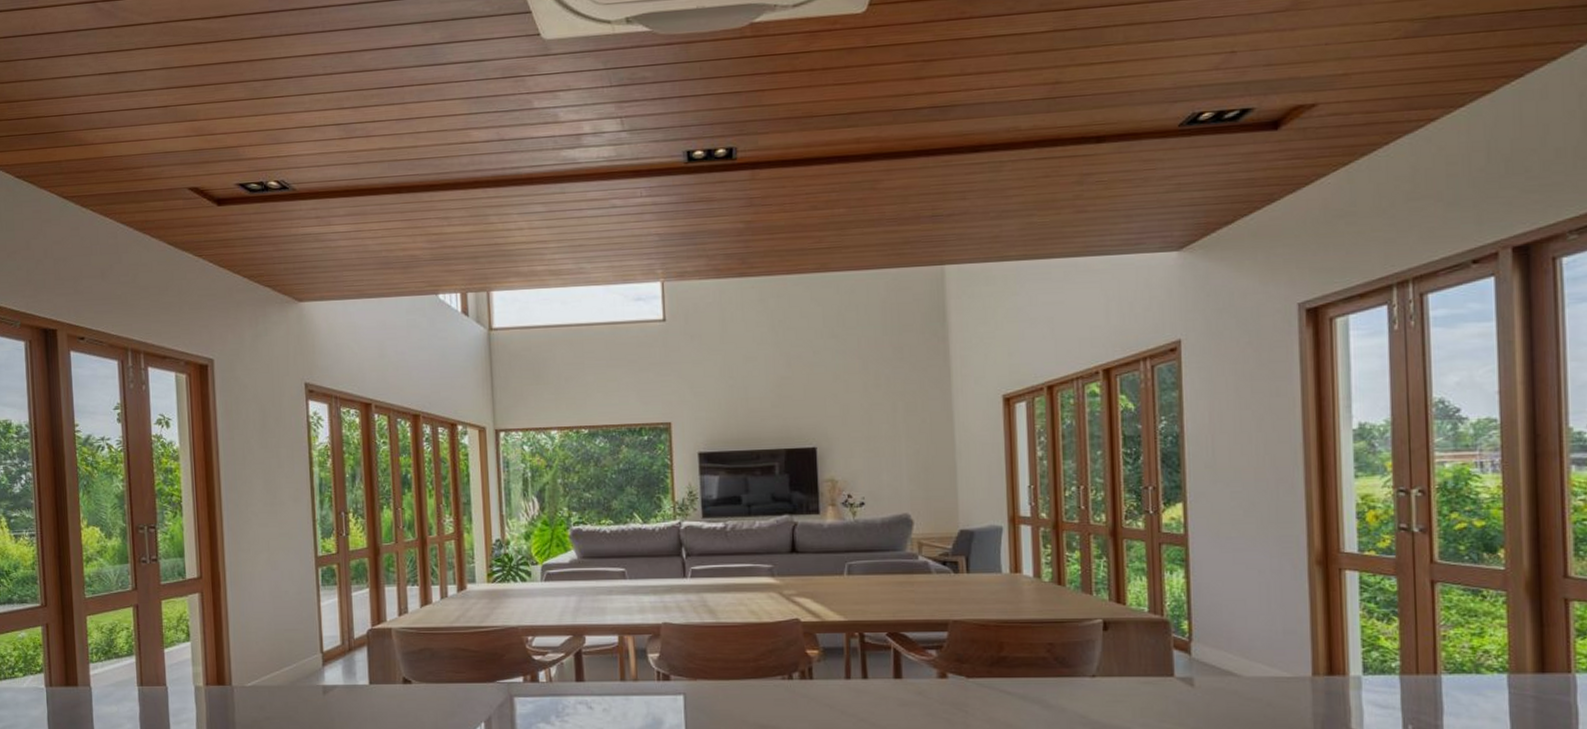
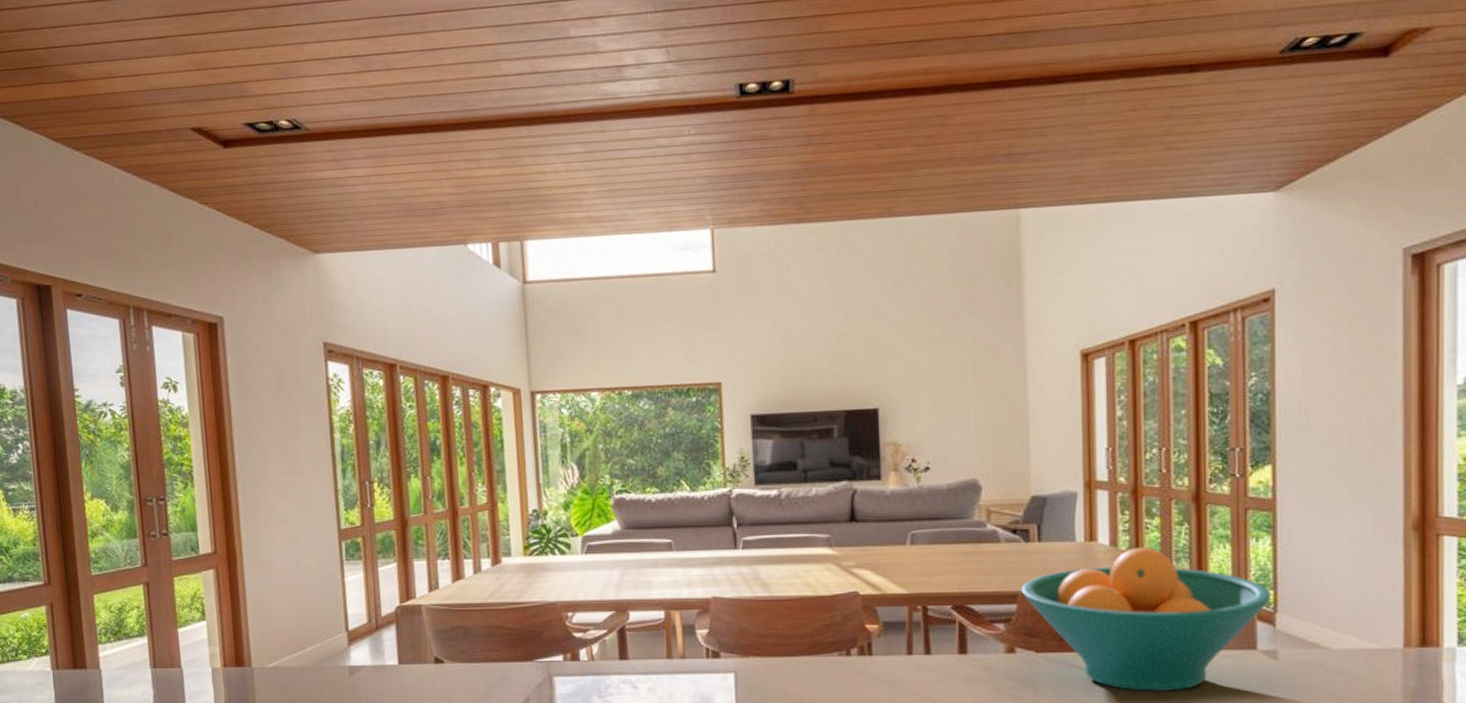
fruit bowl: none [951,578,1187,716] -> present [1021,547,1272,692]

